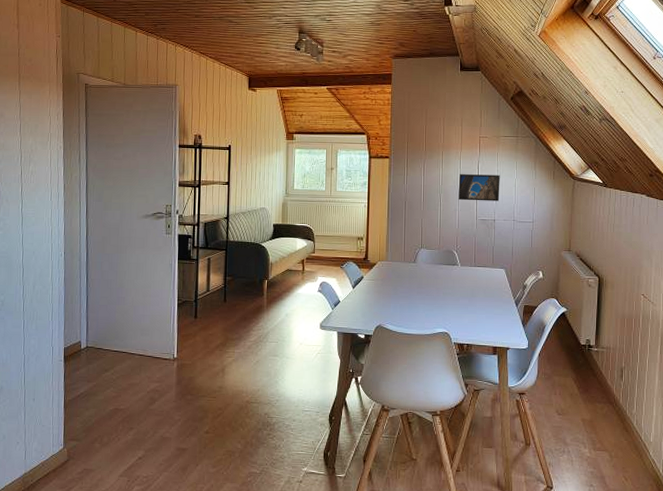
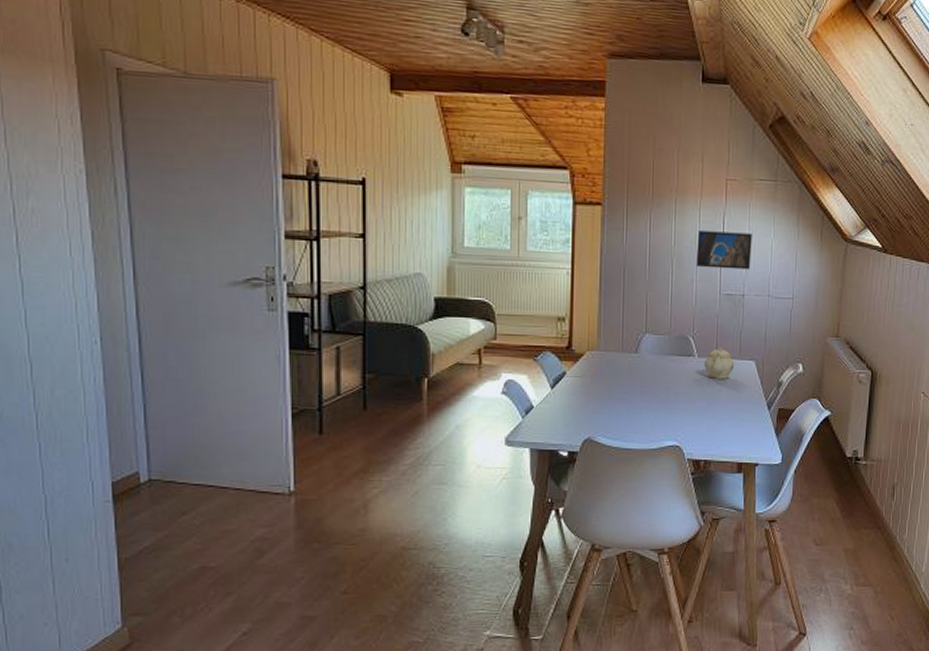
teapot: none [465,259,489,282] -> present [704,347,735,379]

